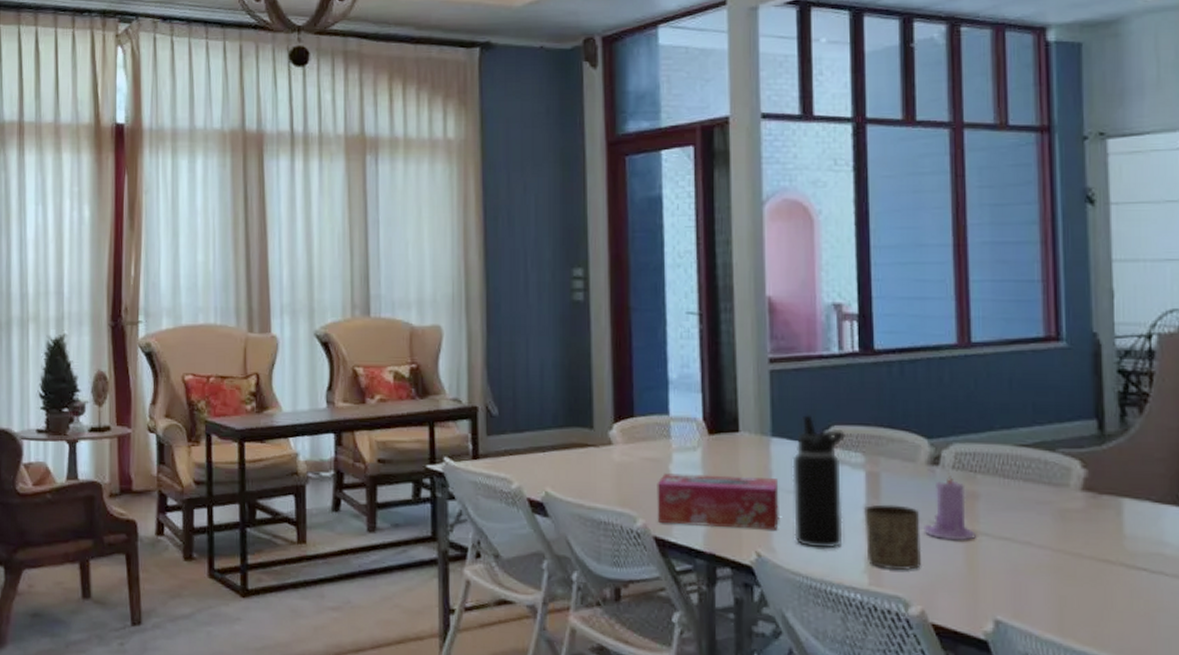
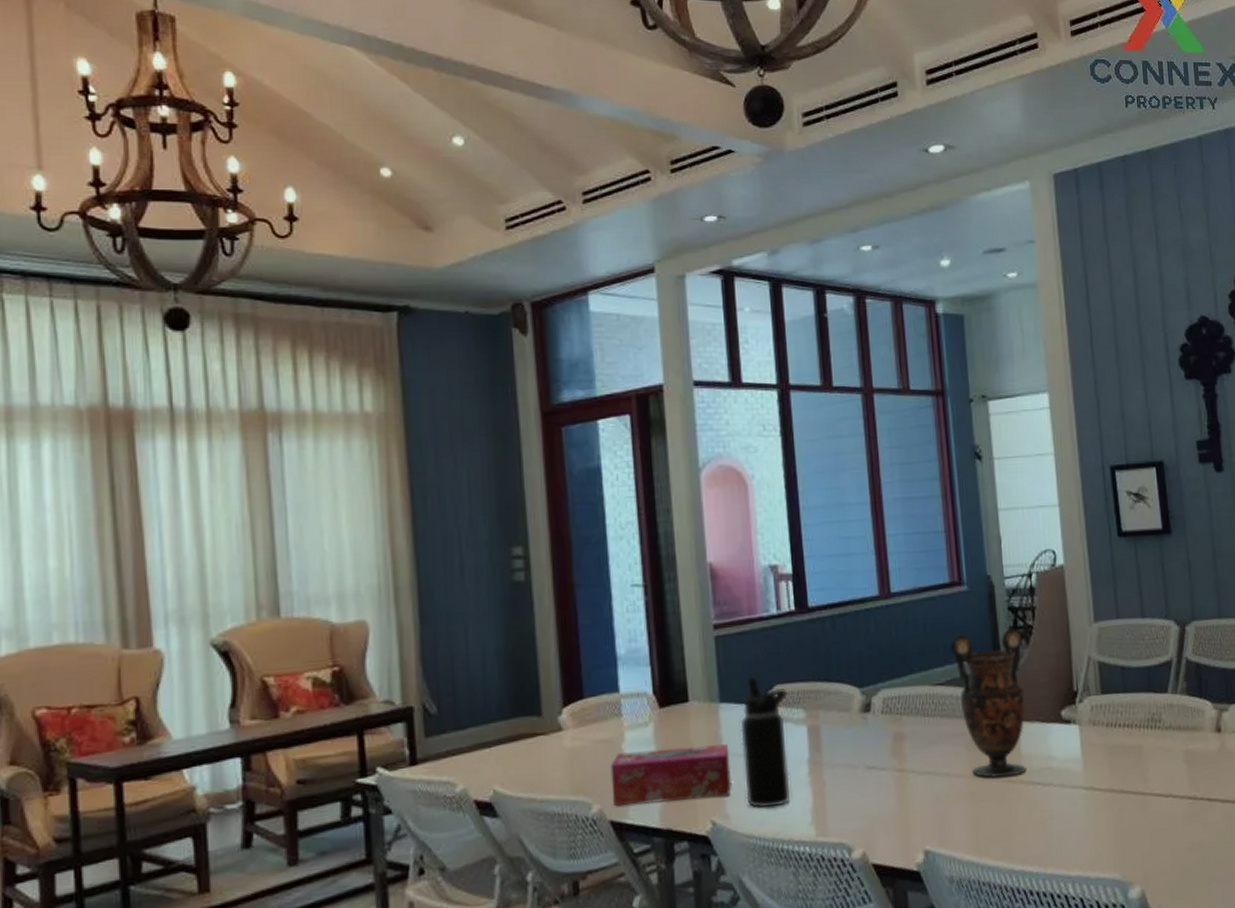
cup: present [864,504,922,570] -> none [808,754,860,818]
candle: present [922,473,976,541] -> none [859,718,905,782]
vase: none [1040,393,1134,557] -> present [950,627,1026,779]

